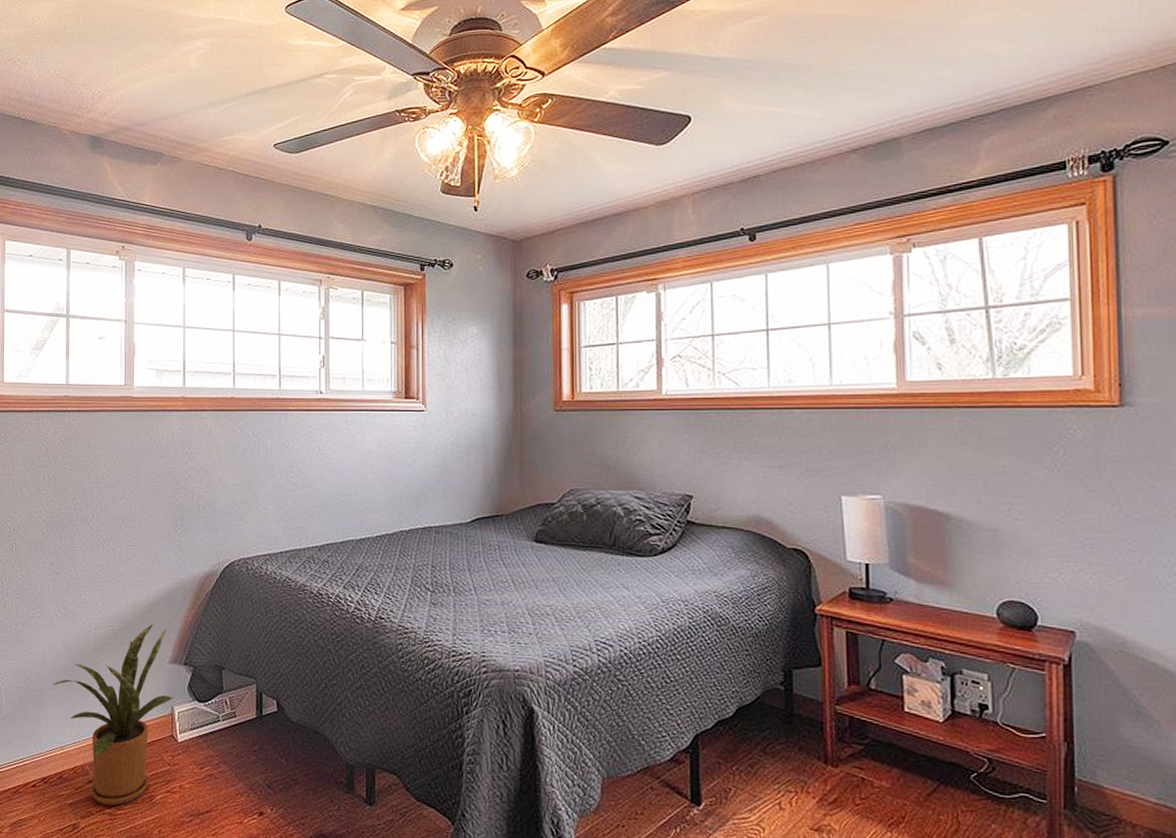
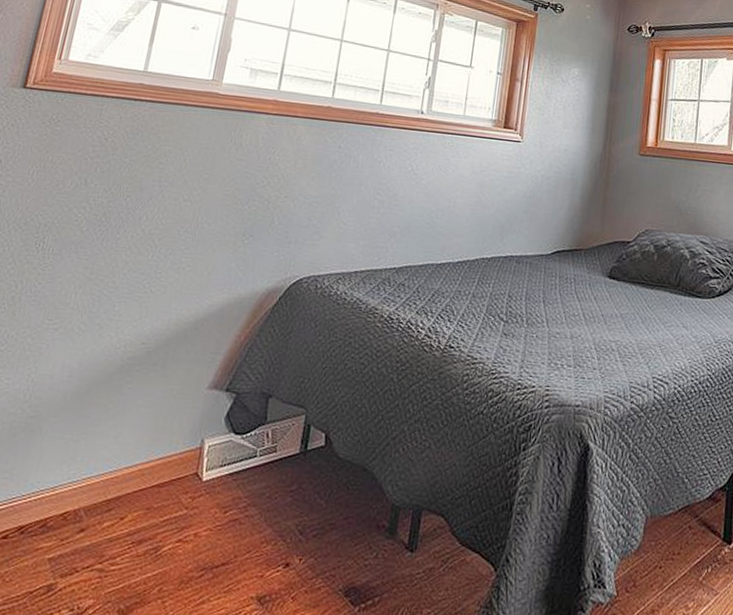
house plant: present [52,624,174,806] -> none [56,343,212,560]

